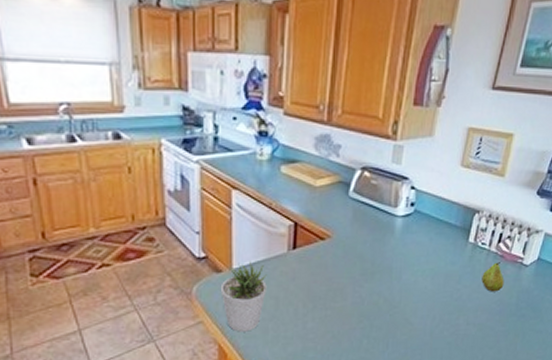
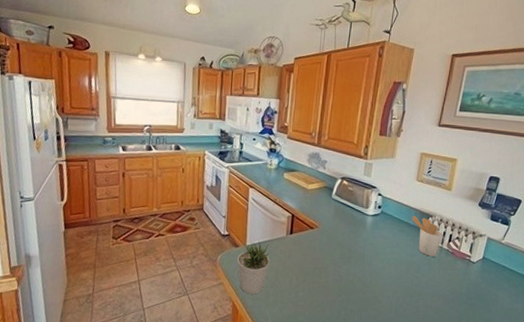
utensil holder: none [453,212,492,263] -> present [411,215,443,257]
fruit: present [481,262,504,292] -> none [436,257,455,282]

